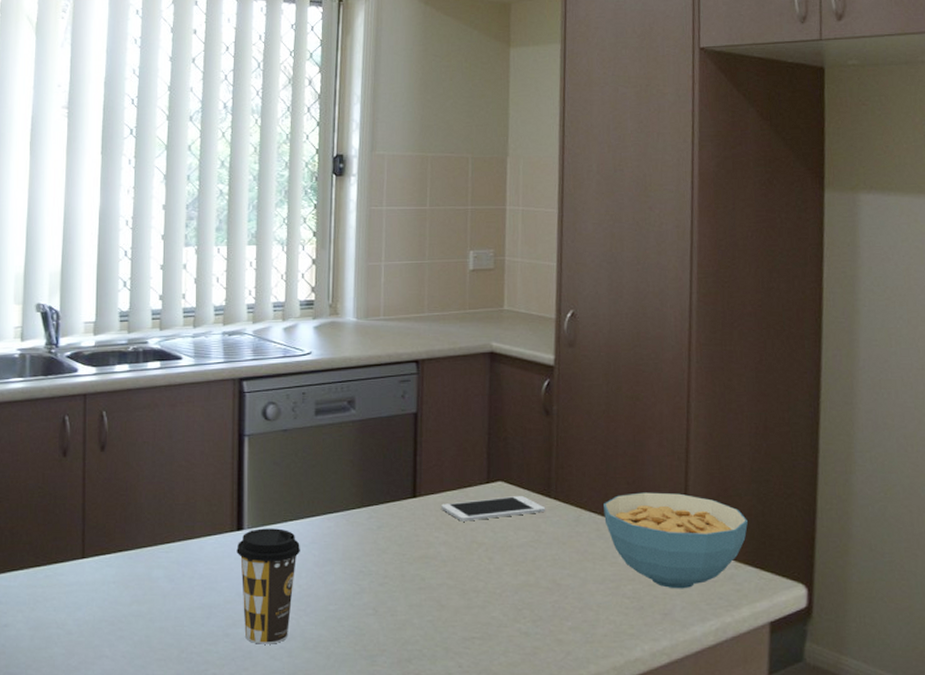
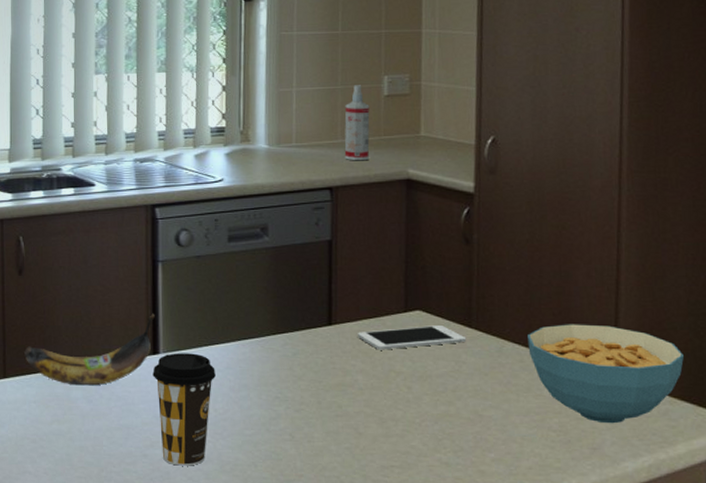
banana: none [105,489,240,563] -> present [24,313,155,385]
spray bottle: none [430,259,456,334] -> present [344,85,370,161]

